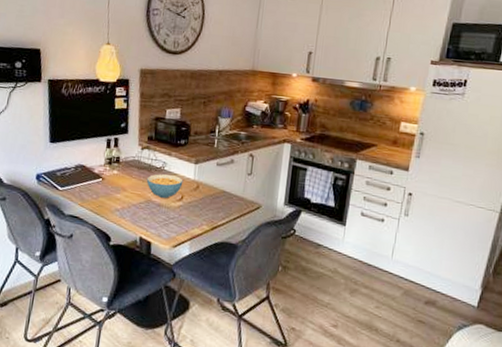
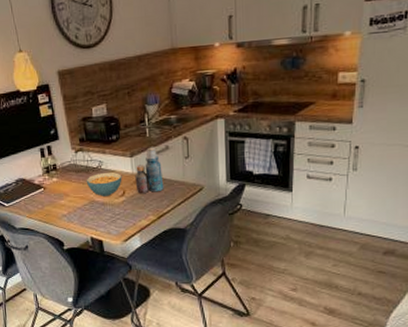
bottle: none [194,157,224,203] -> present [135,147,164,193]

